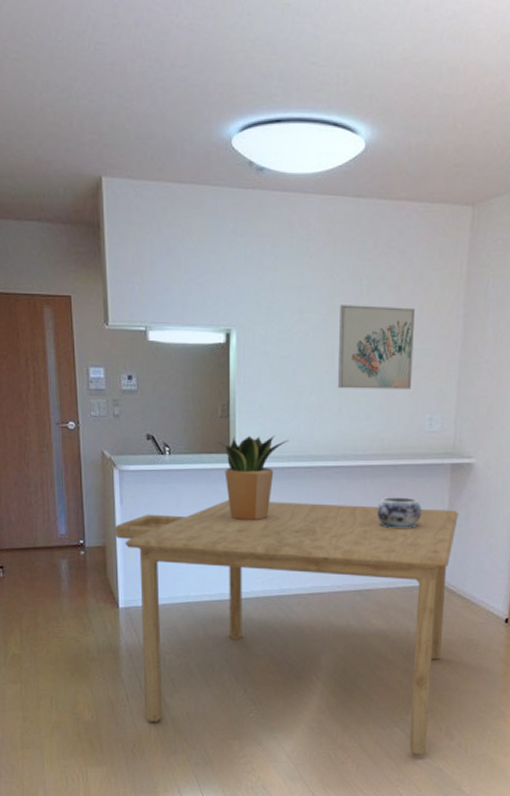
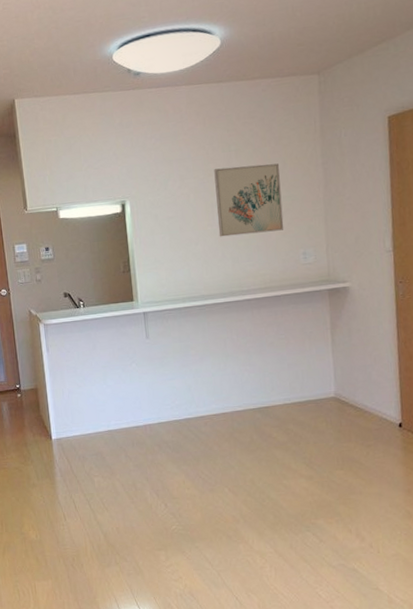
dining table: present [115,500,458,755] -> none [44,329,342,558]
potted plant: present [216,435,289,521] -> none [121,282,183,357]
decorative bowl: present [376,497,421,529] -> none [265,322,307,351]

